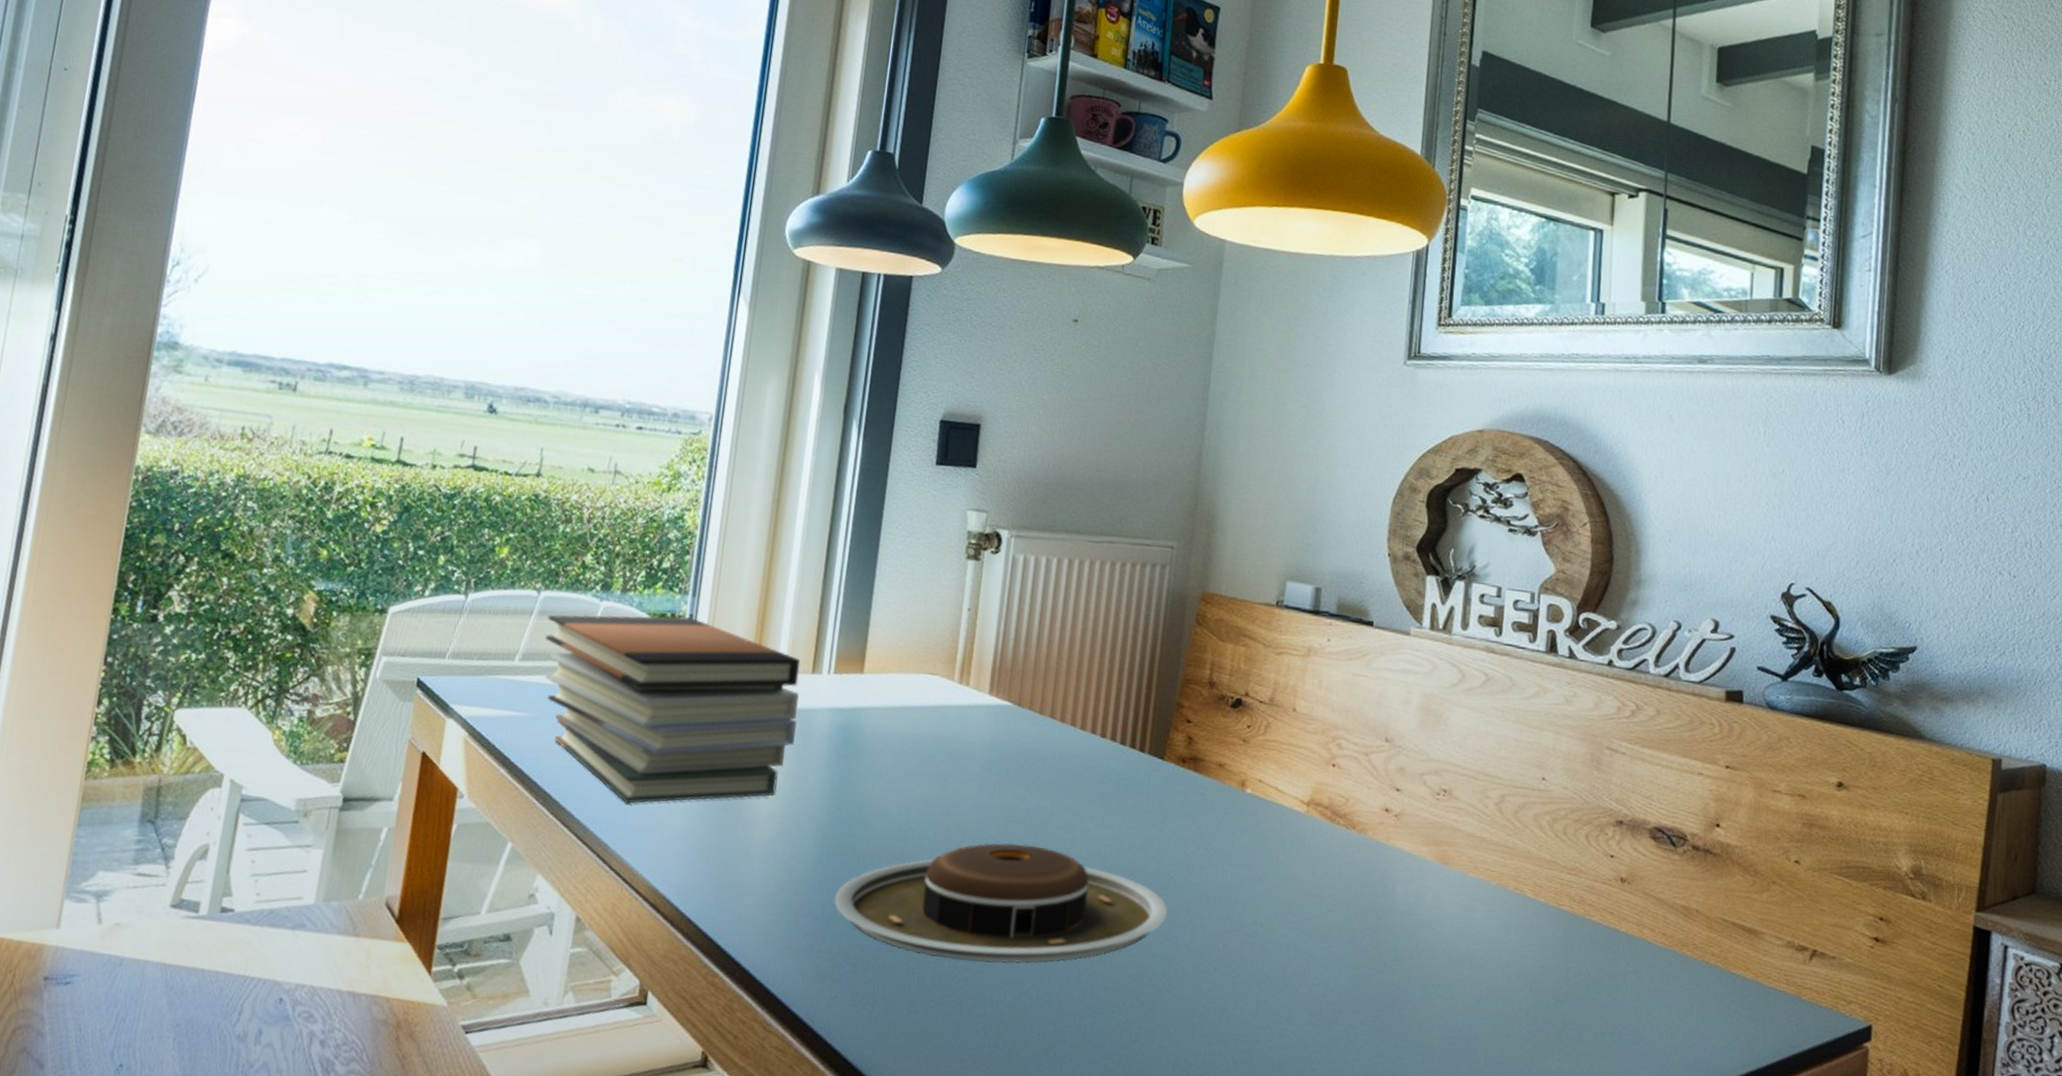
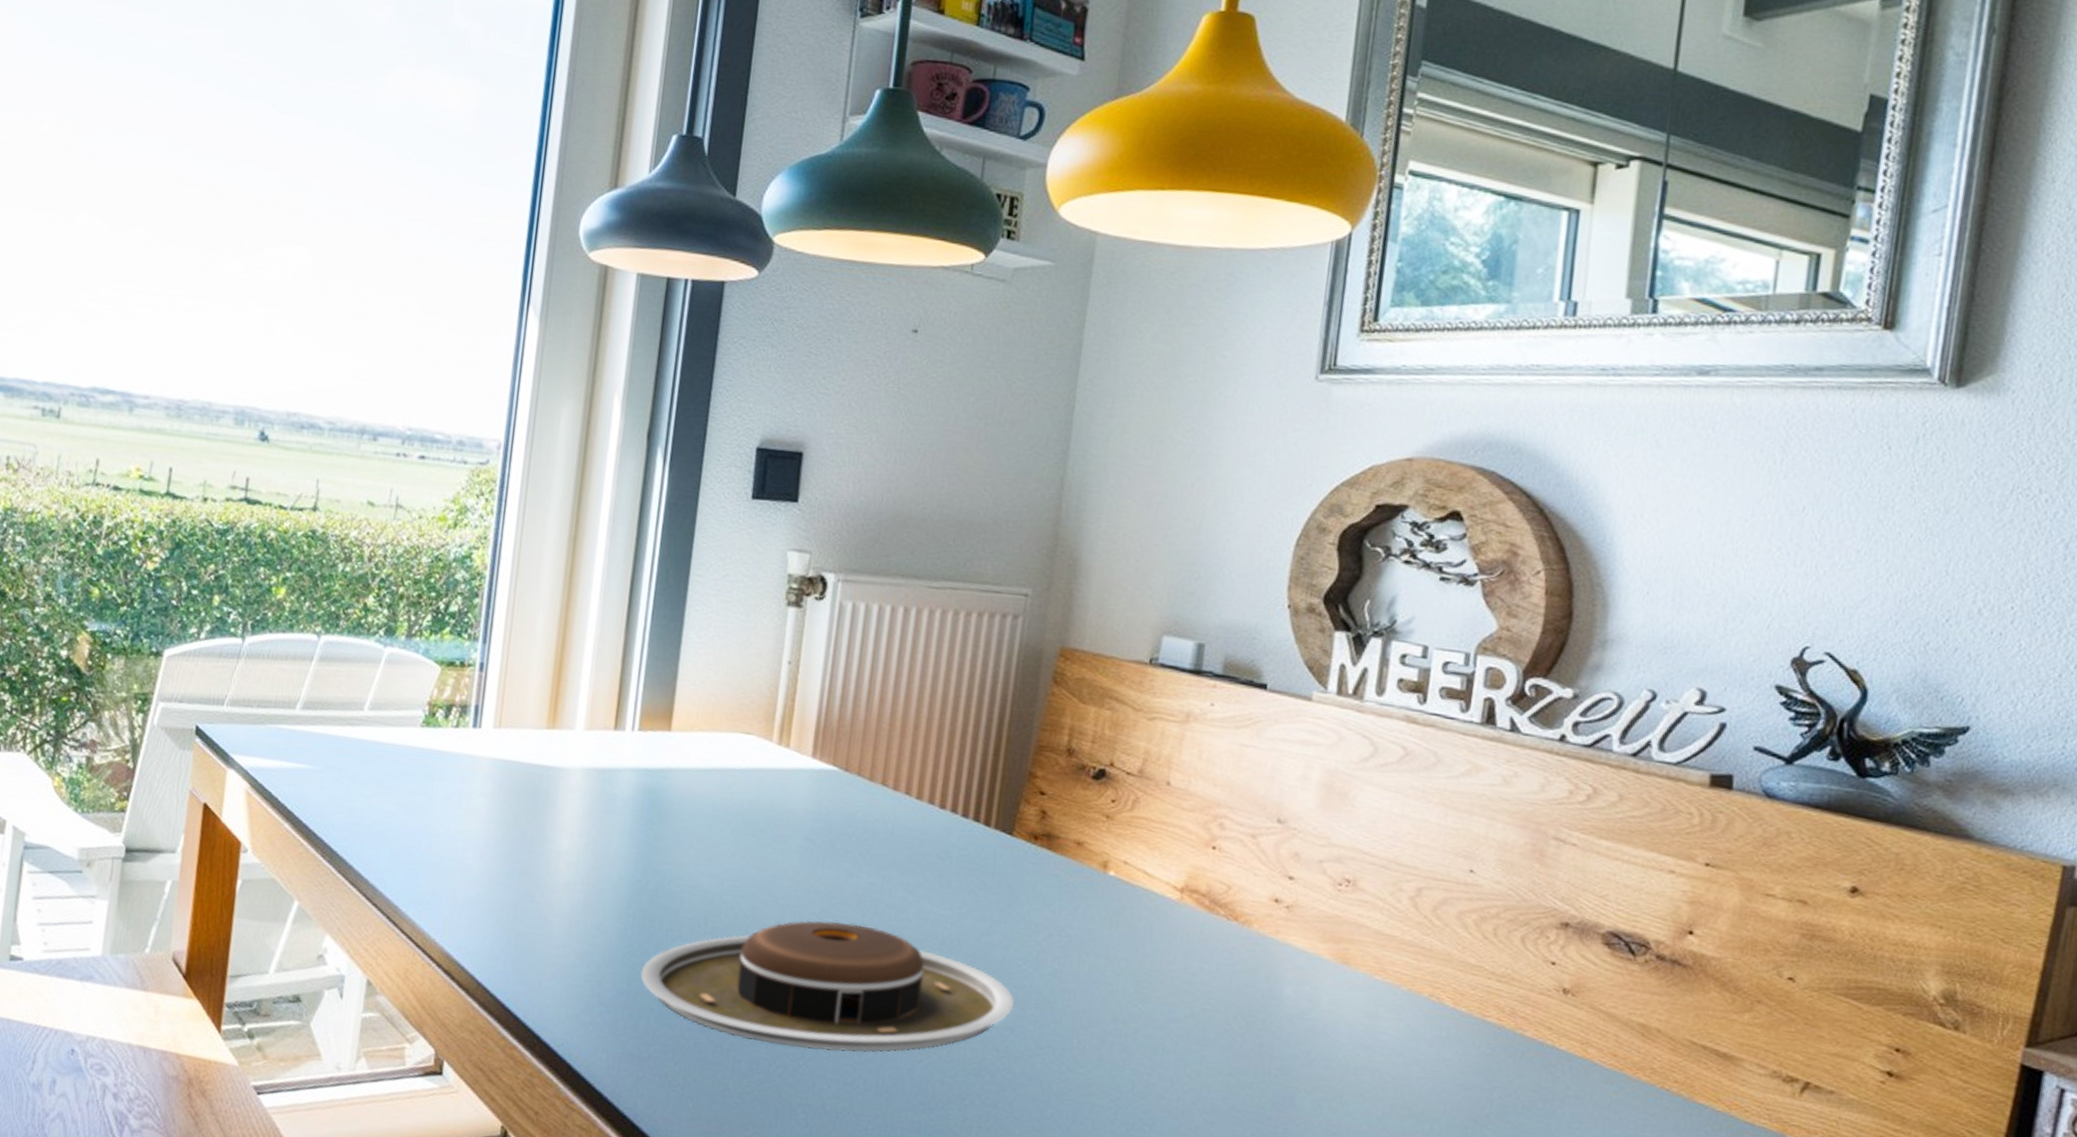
book stack: present [545,614,801,804] -> none [326,661,602,865]

